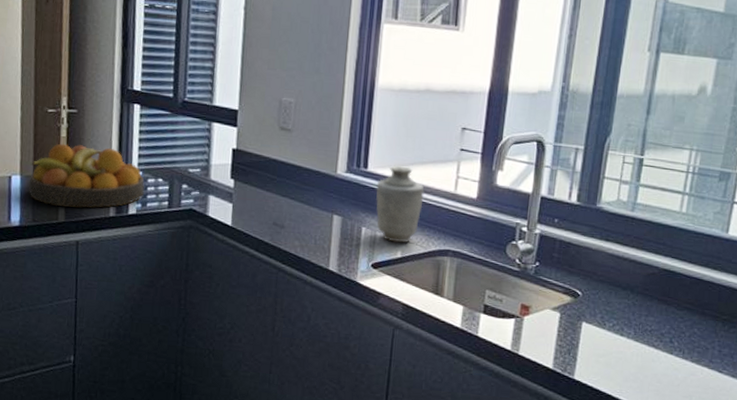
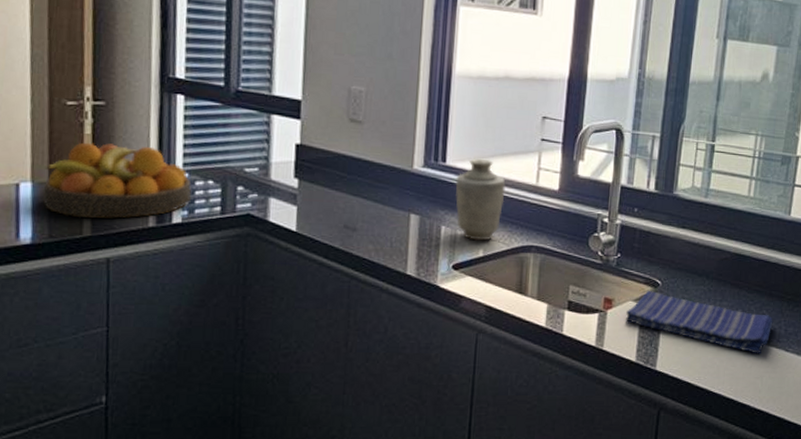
dish towel: none [542,301,705,373] -> present [625,291,773,354]

